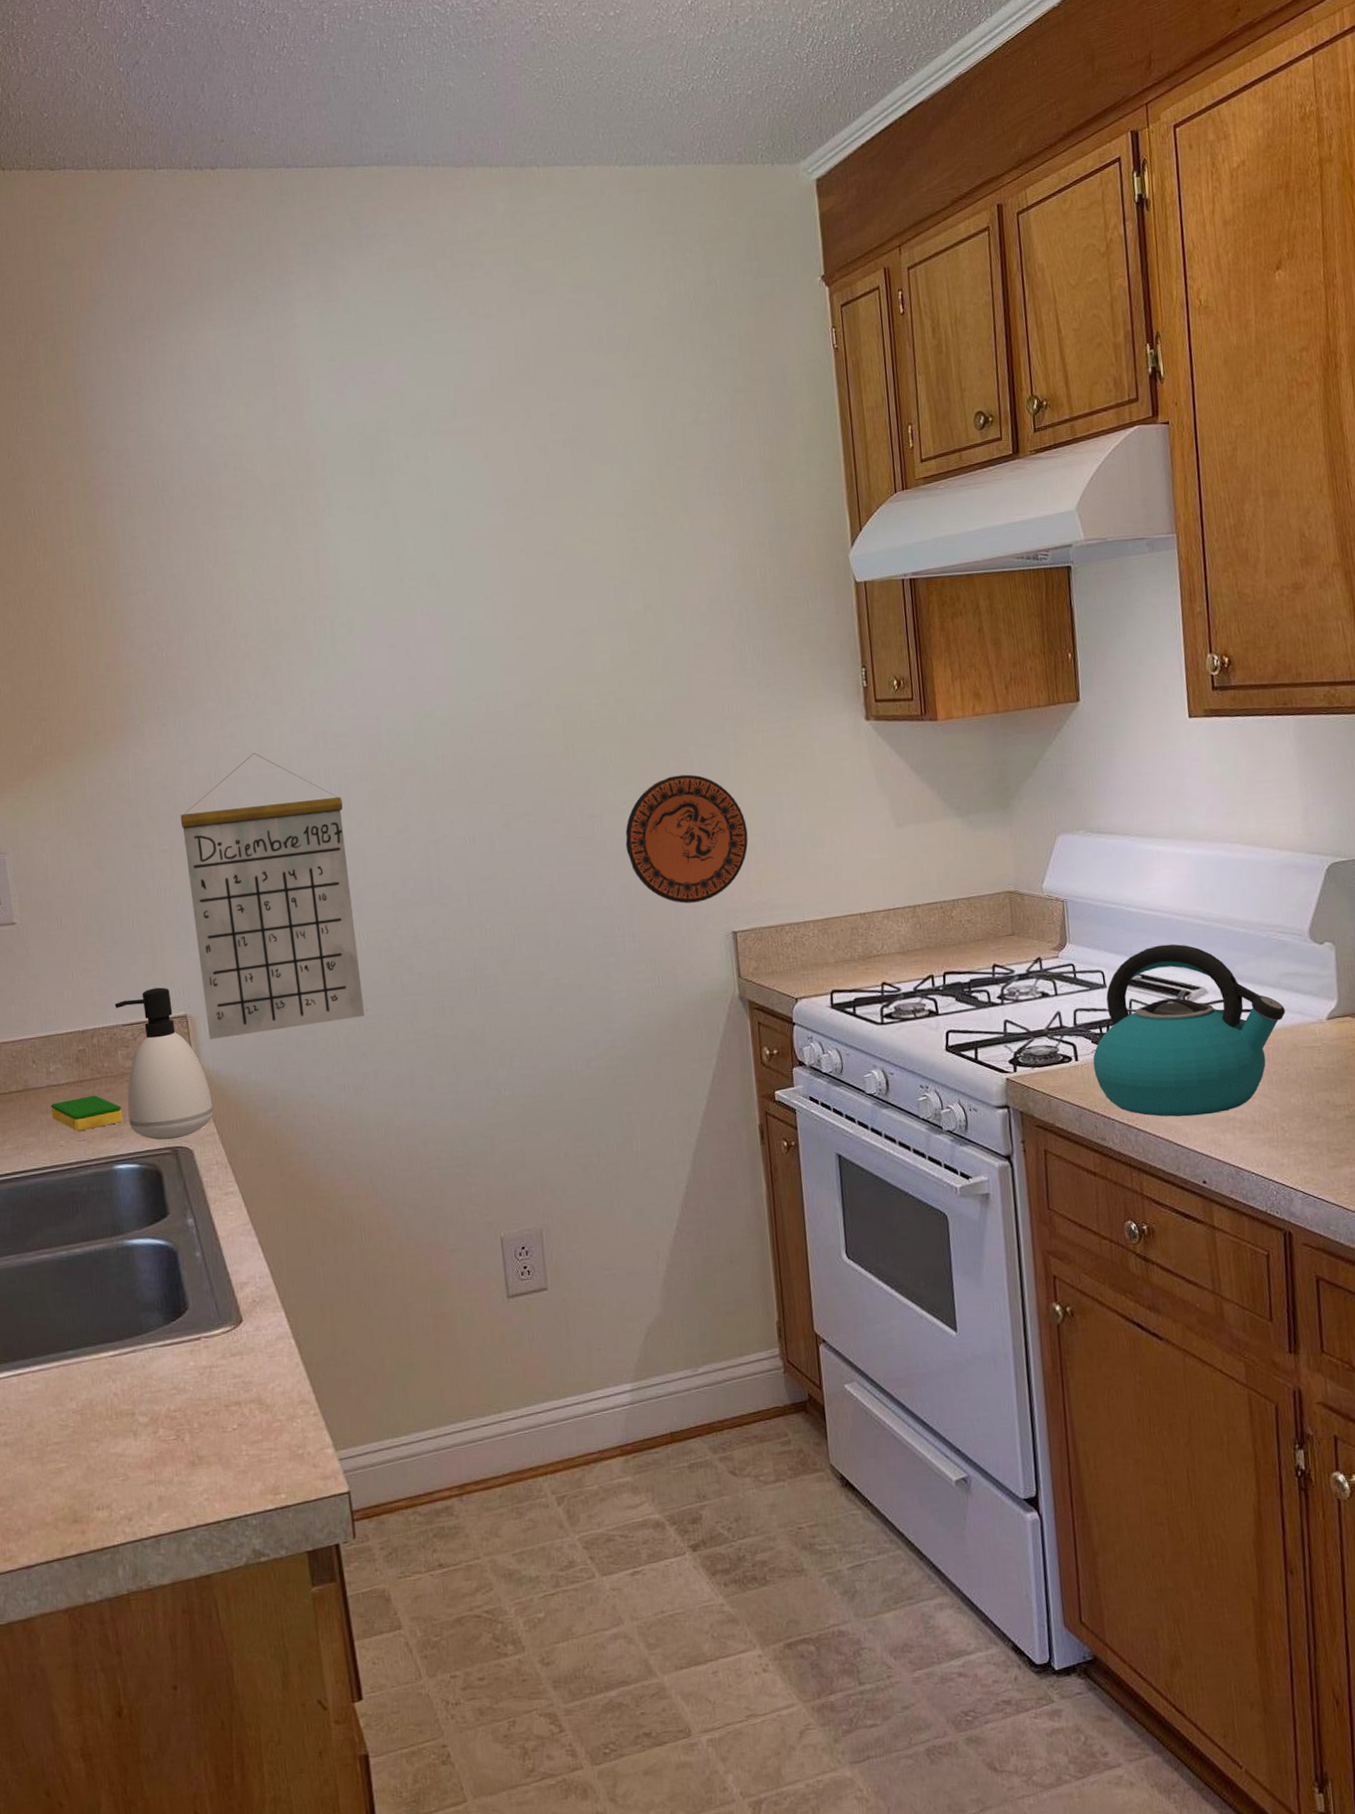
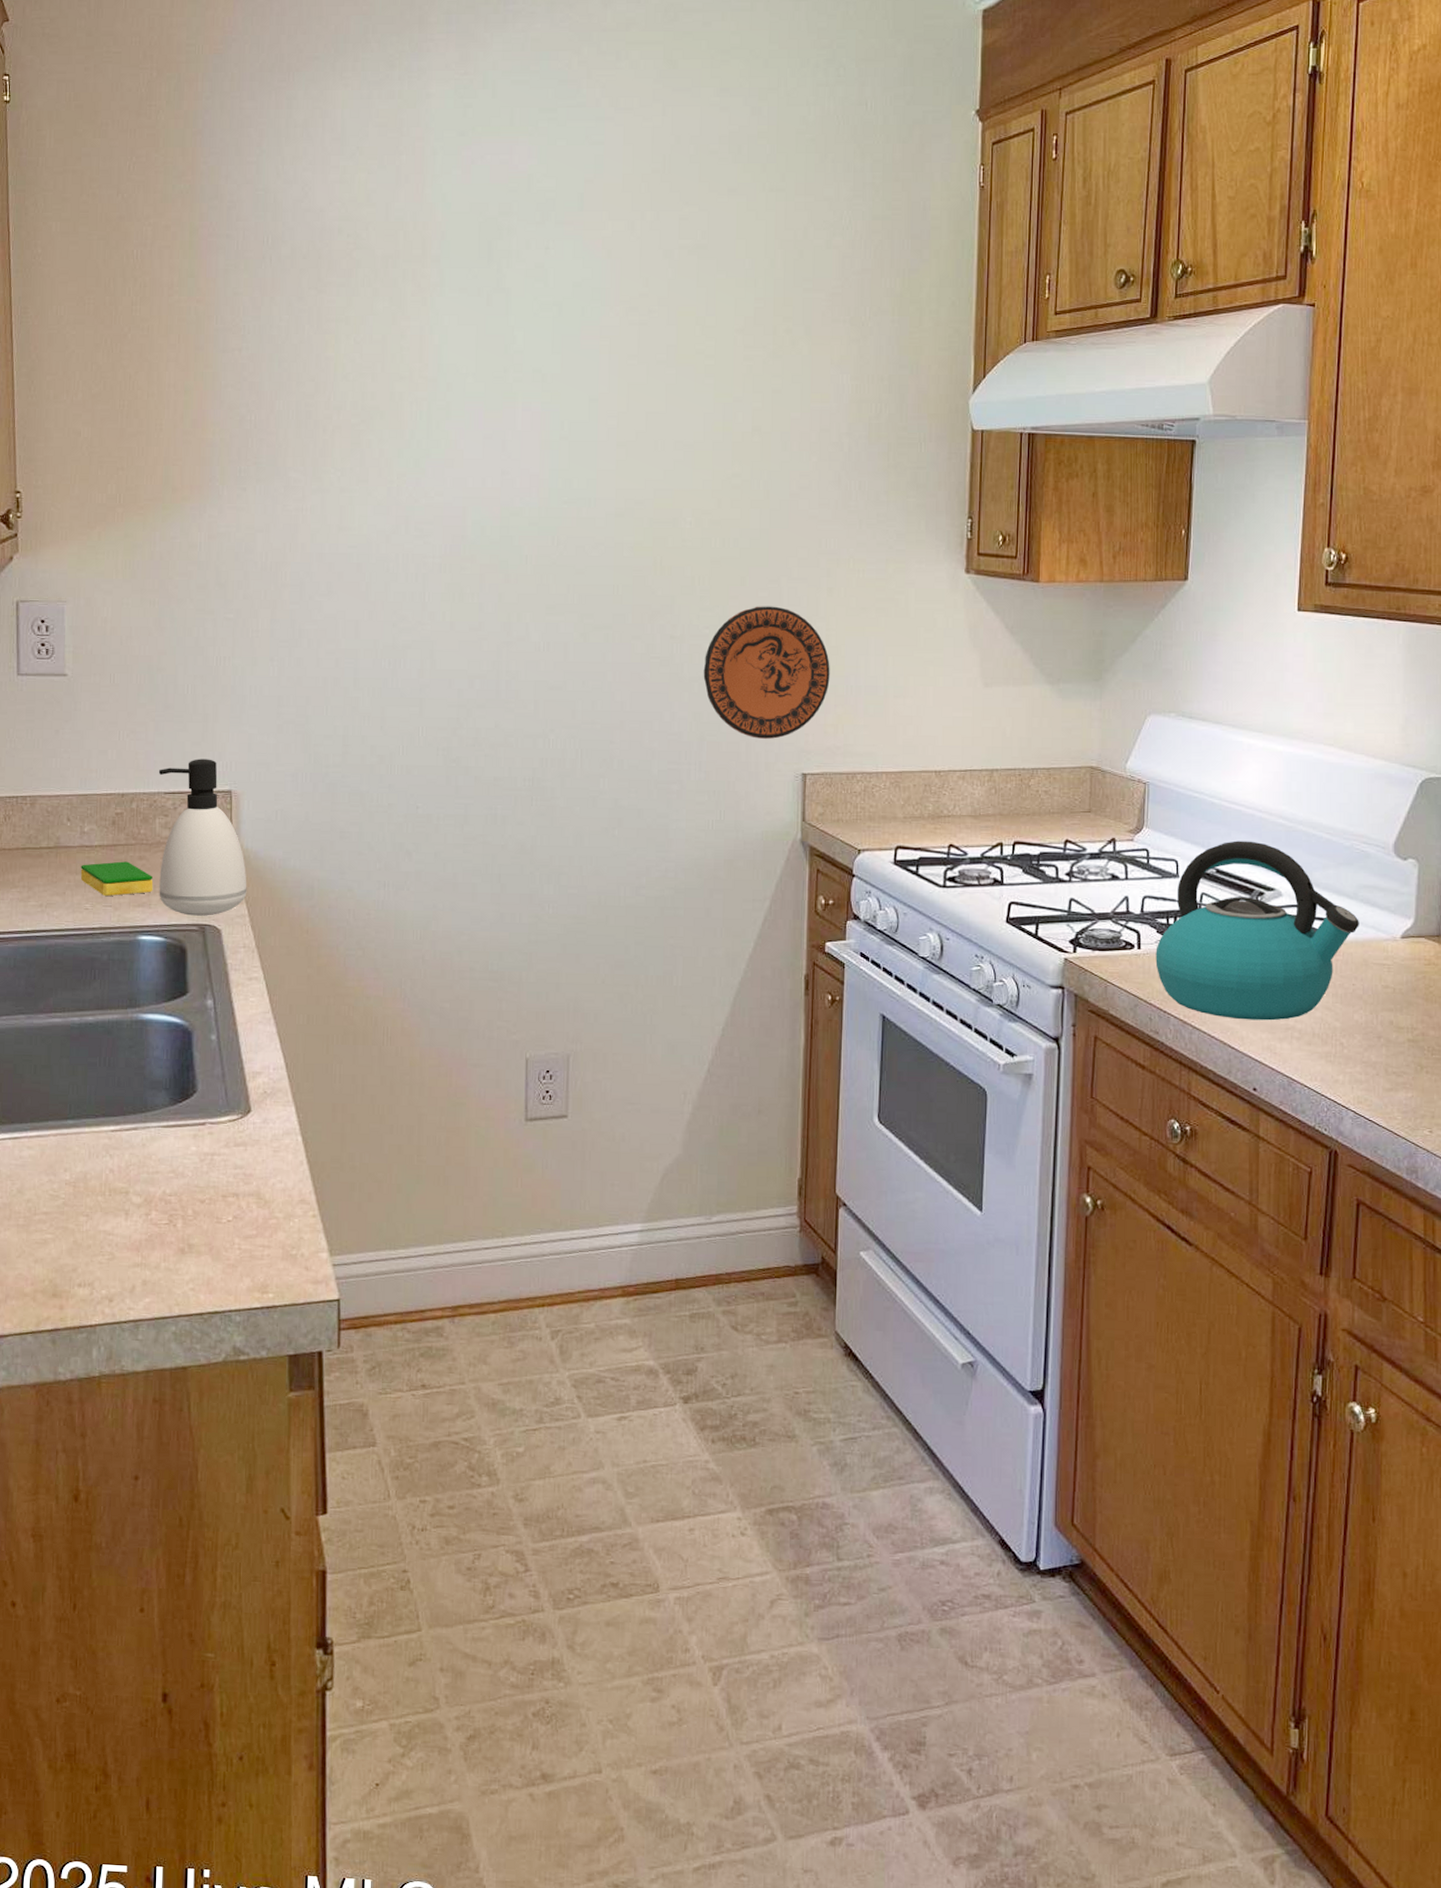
calendar: present [180,753,365,1039] -> none [249,530,417,819]

